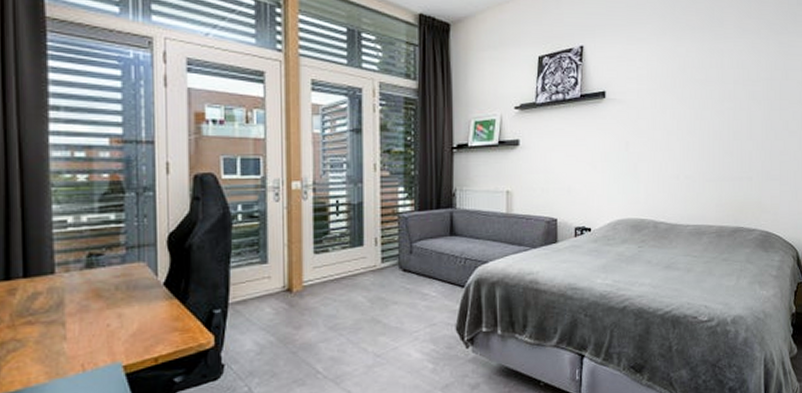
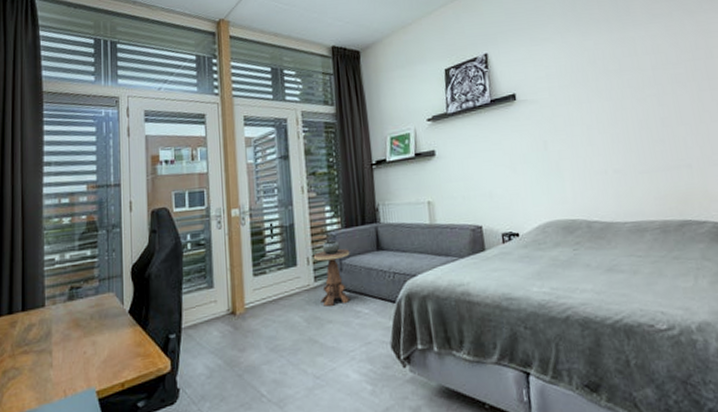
side table: none [382,222,422,289] -> present [313,240,350,307]

